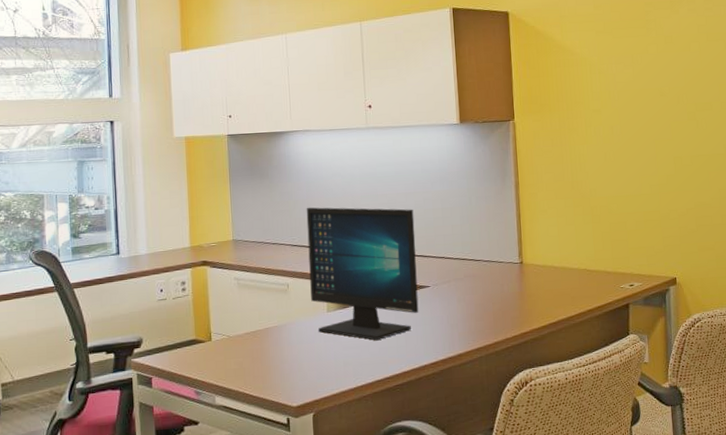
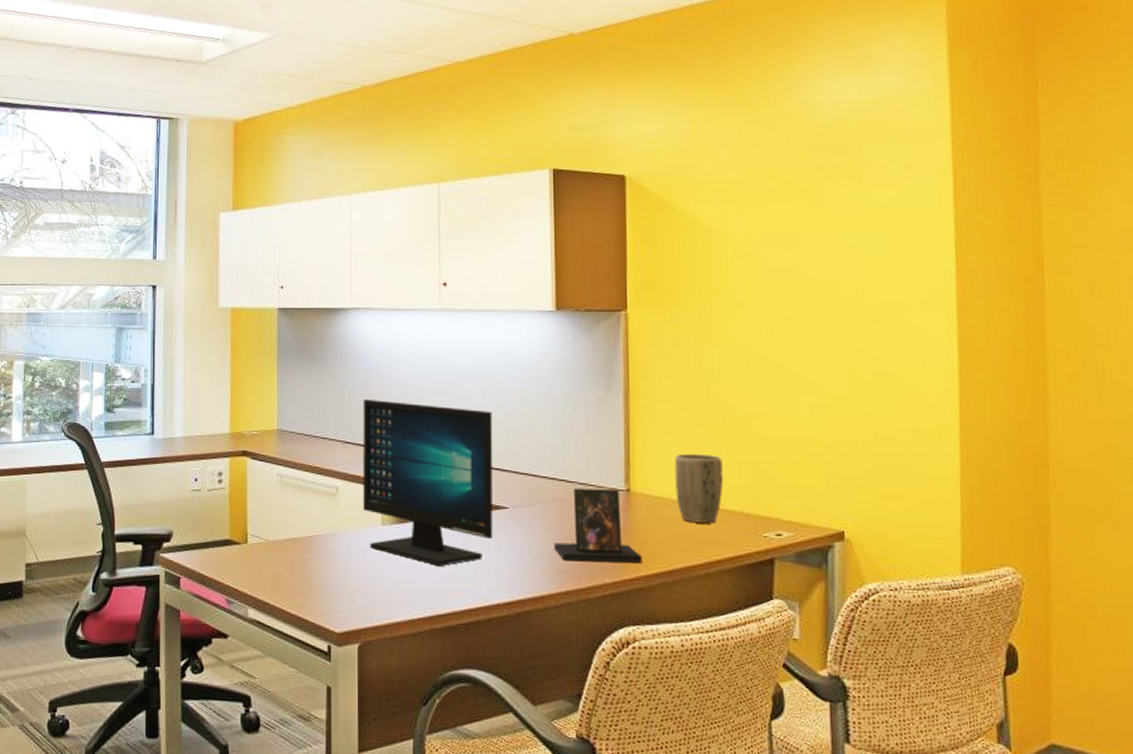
photo frame: none [467,263,534,324] -> present [554,488,642,563]
plant pot: none [554,228,591,283] -> present [674,453,723,524]

